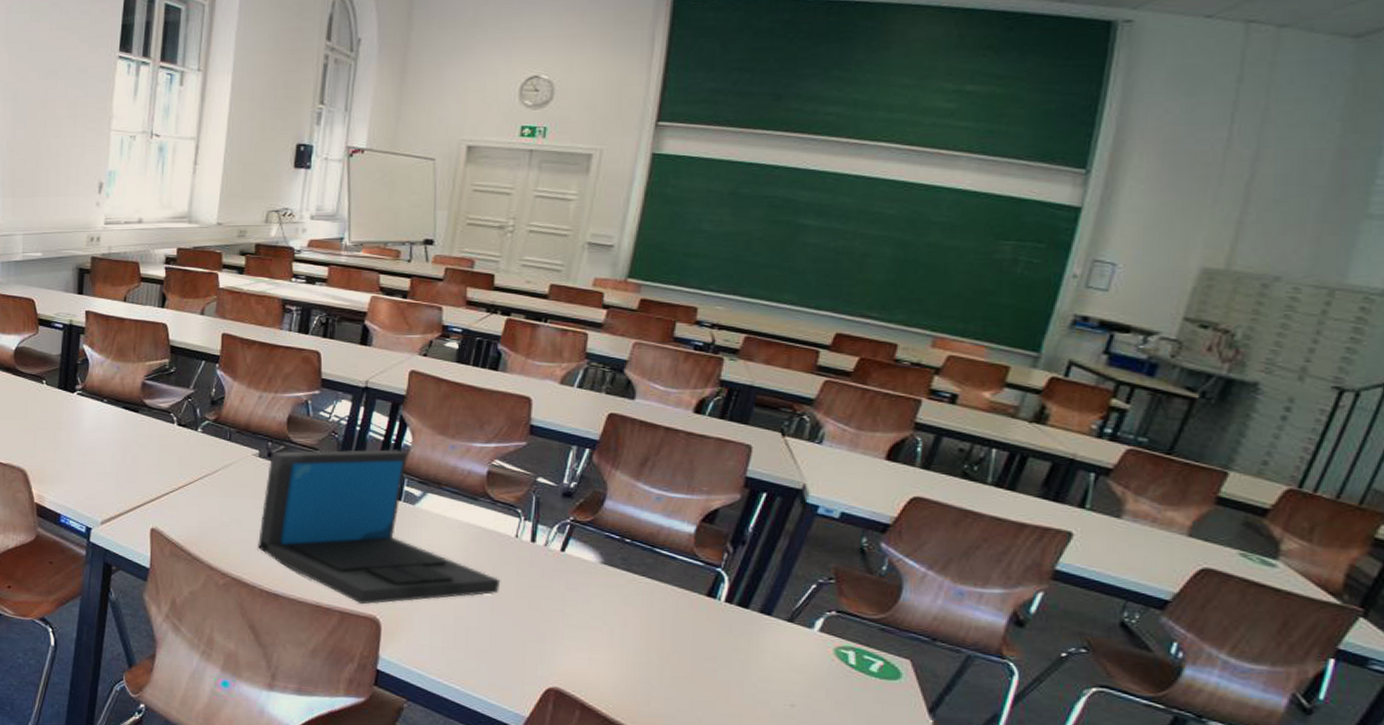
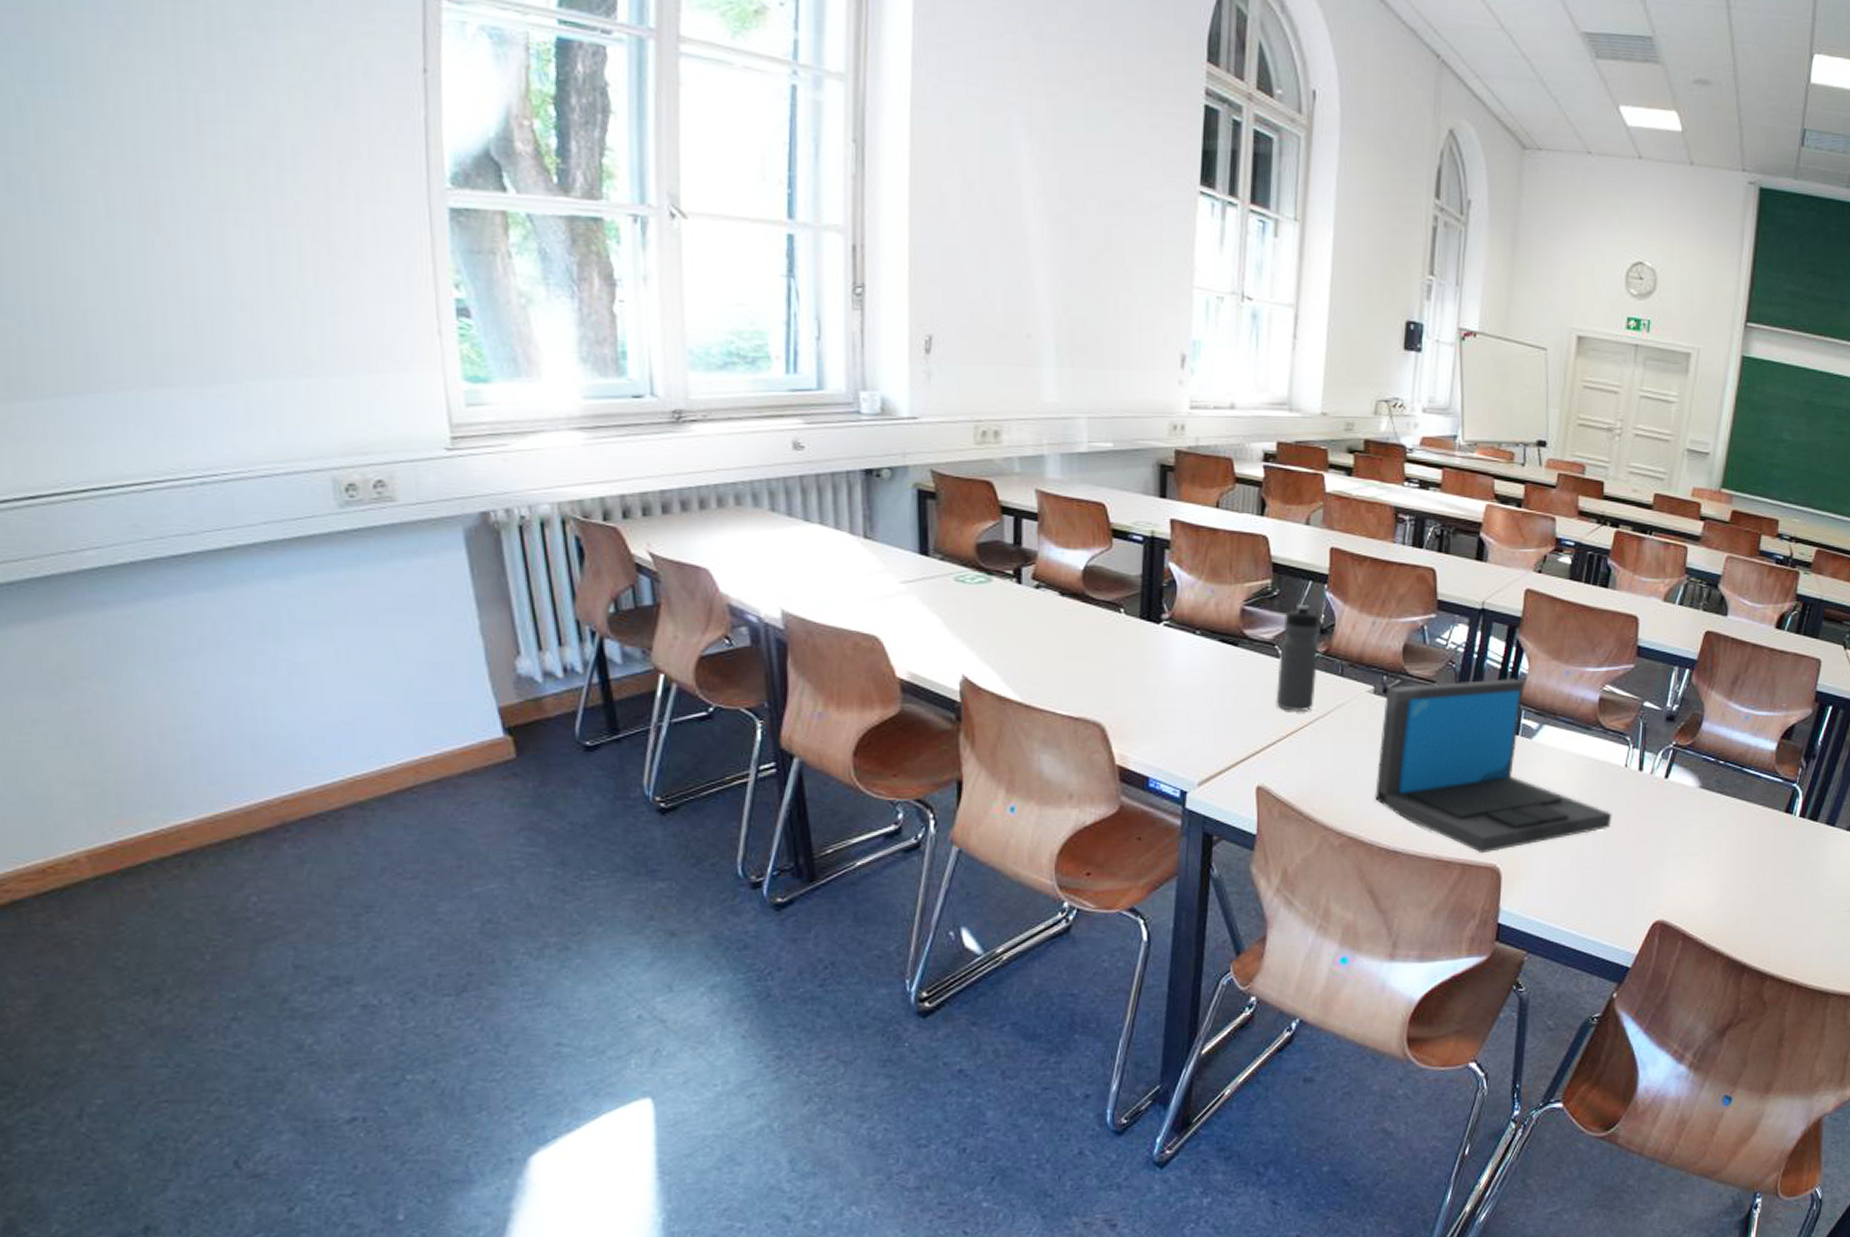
water bottle: none [170,380,212,470] -> present [1275,605,1321,713]

